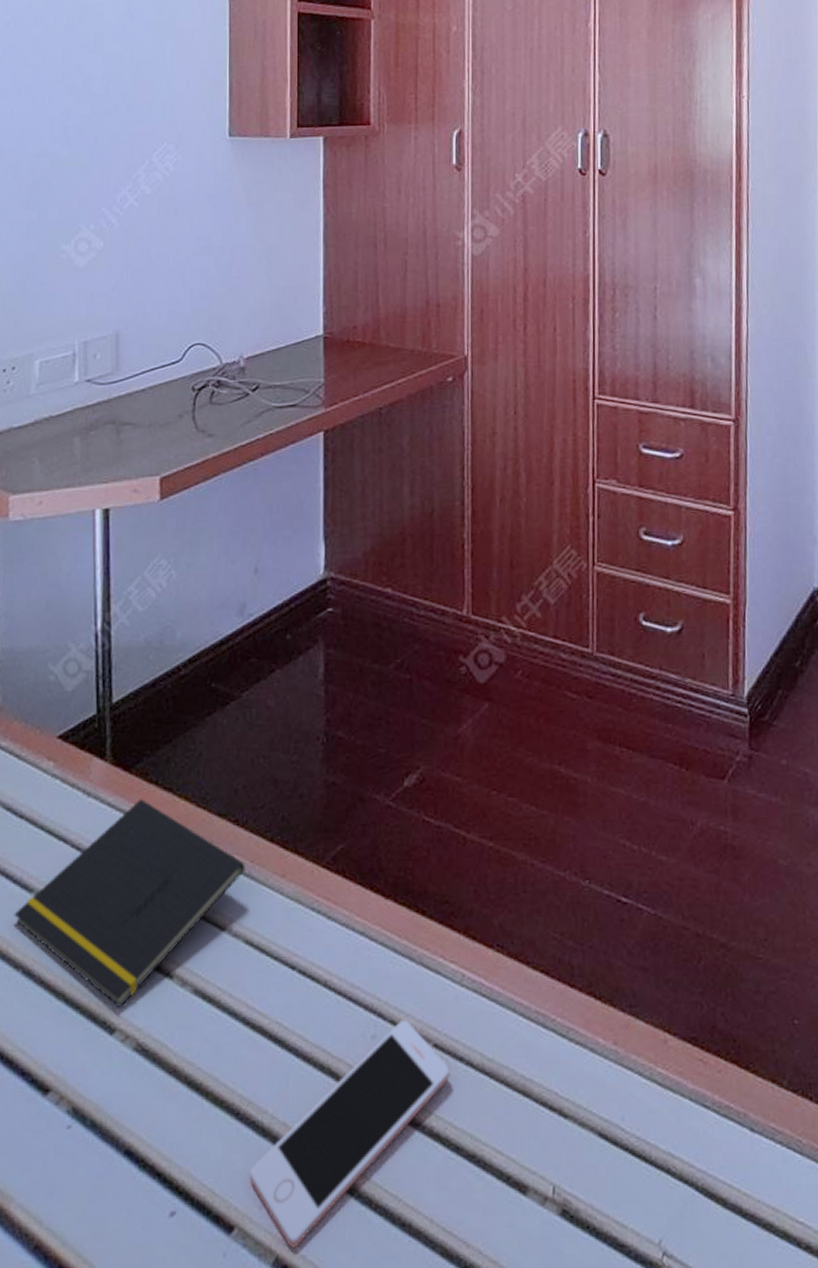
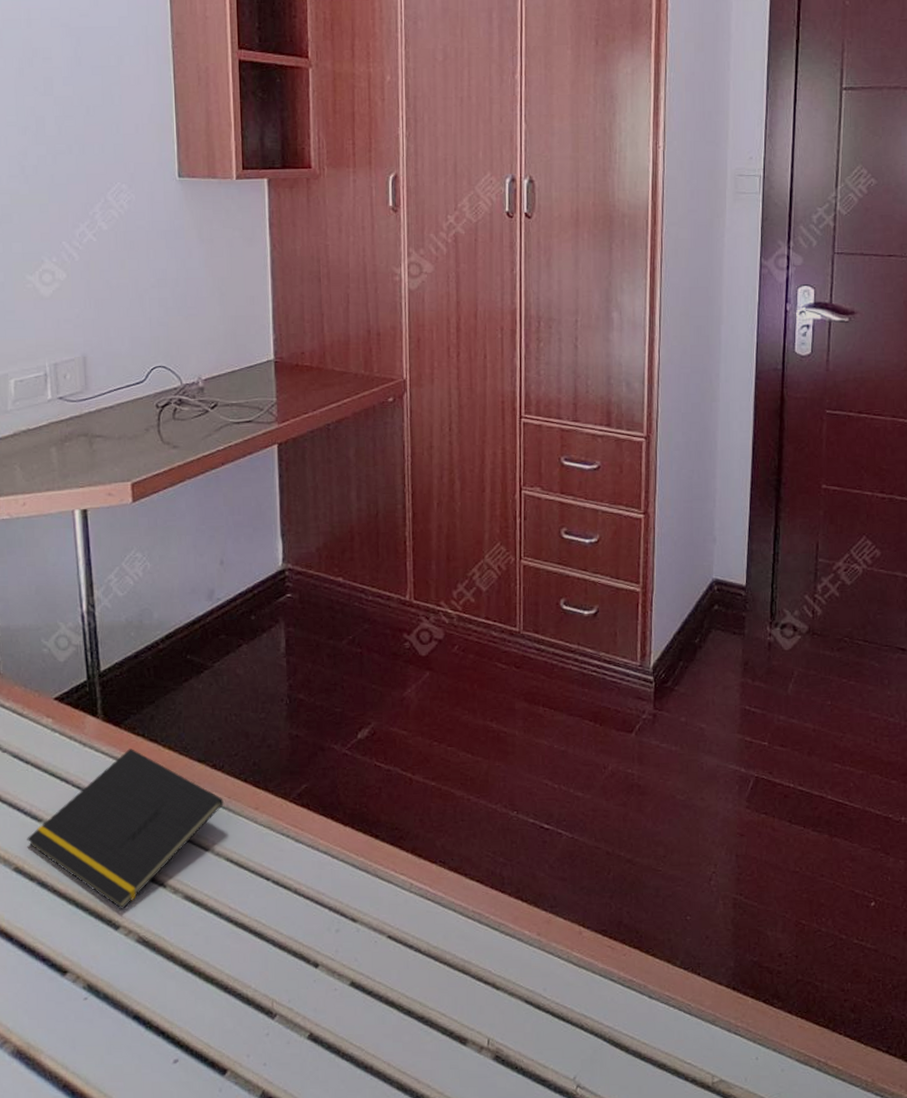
cell phone: present [249,1019,450,1248] -> none [238,917,402,1085]

